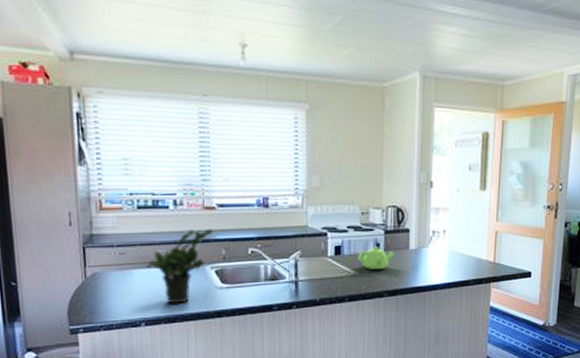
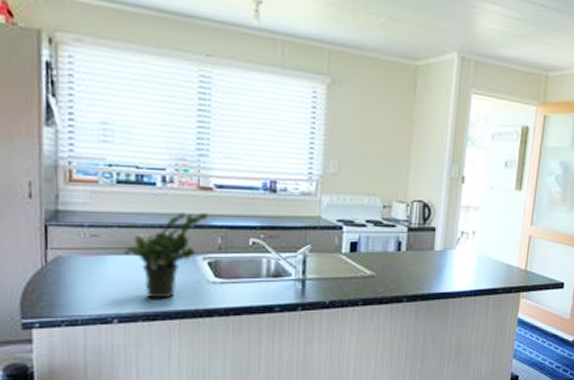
teapot: present [358,247,395,269] -> none [376,245,418,271]

